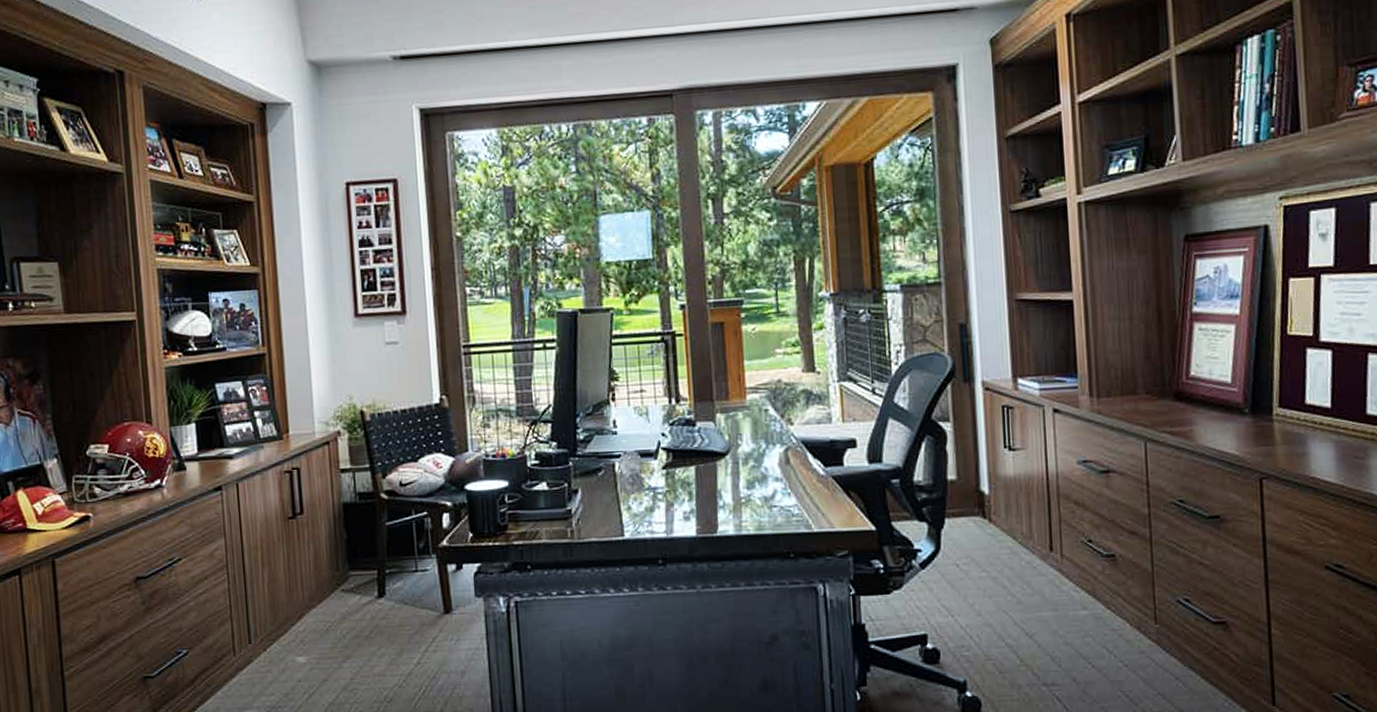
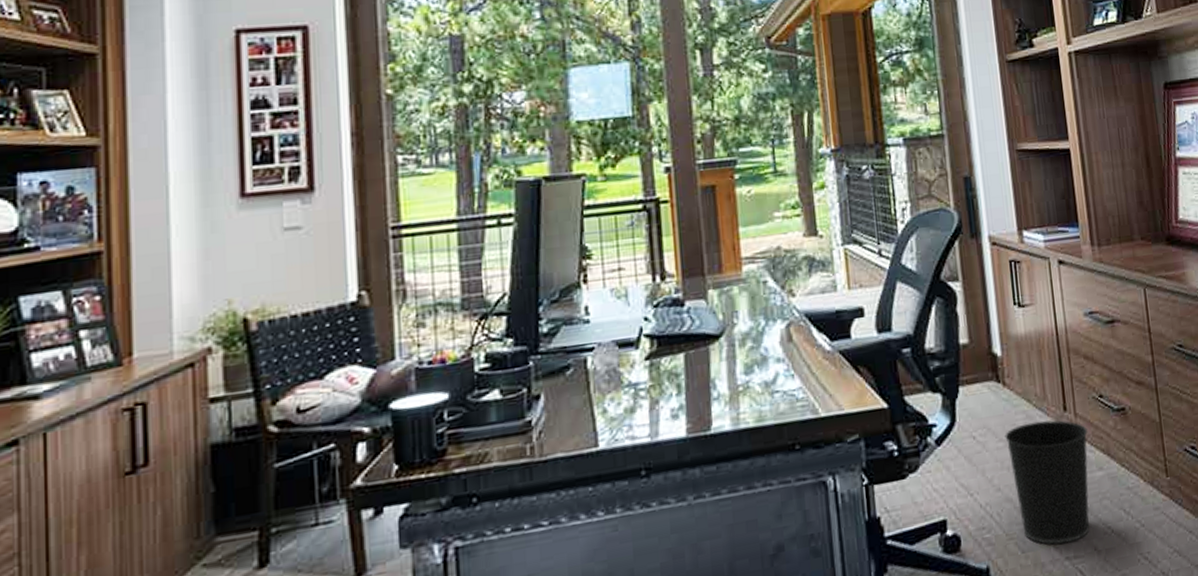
wastebasket: none [988,557,1074,671] -> present [1005,420,1089,545]

